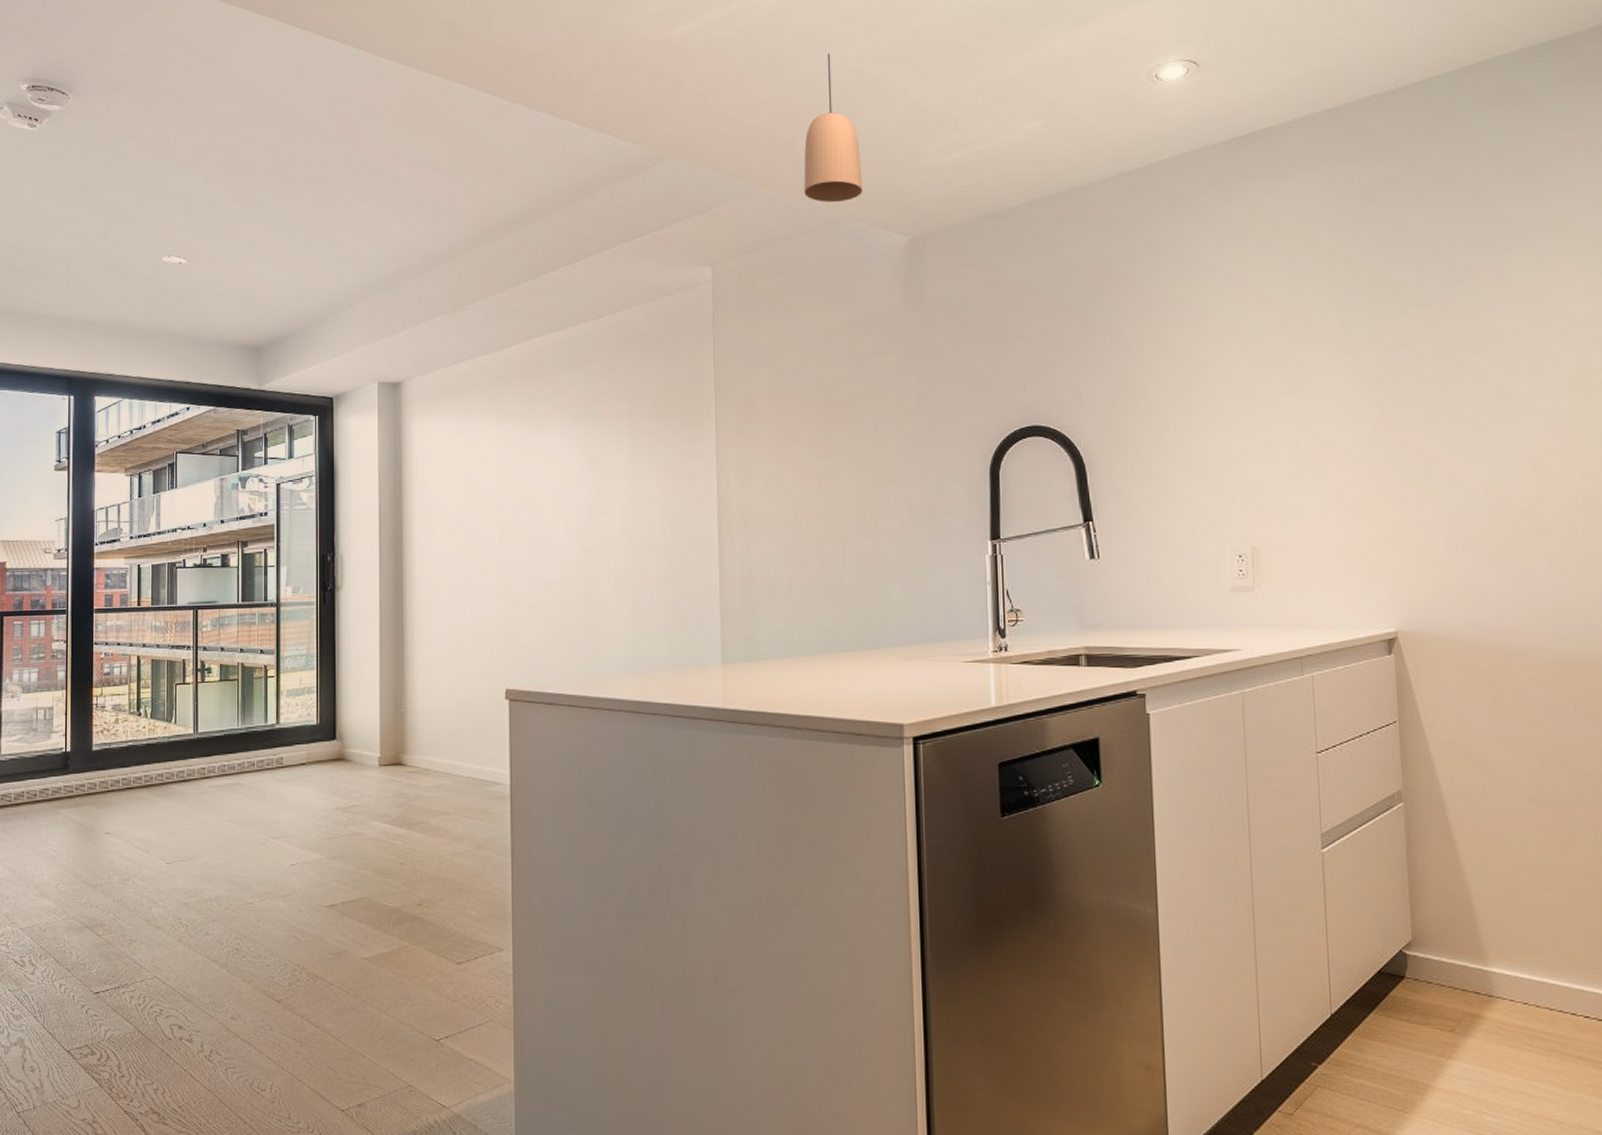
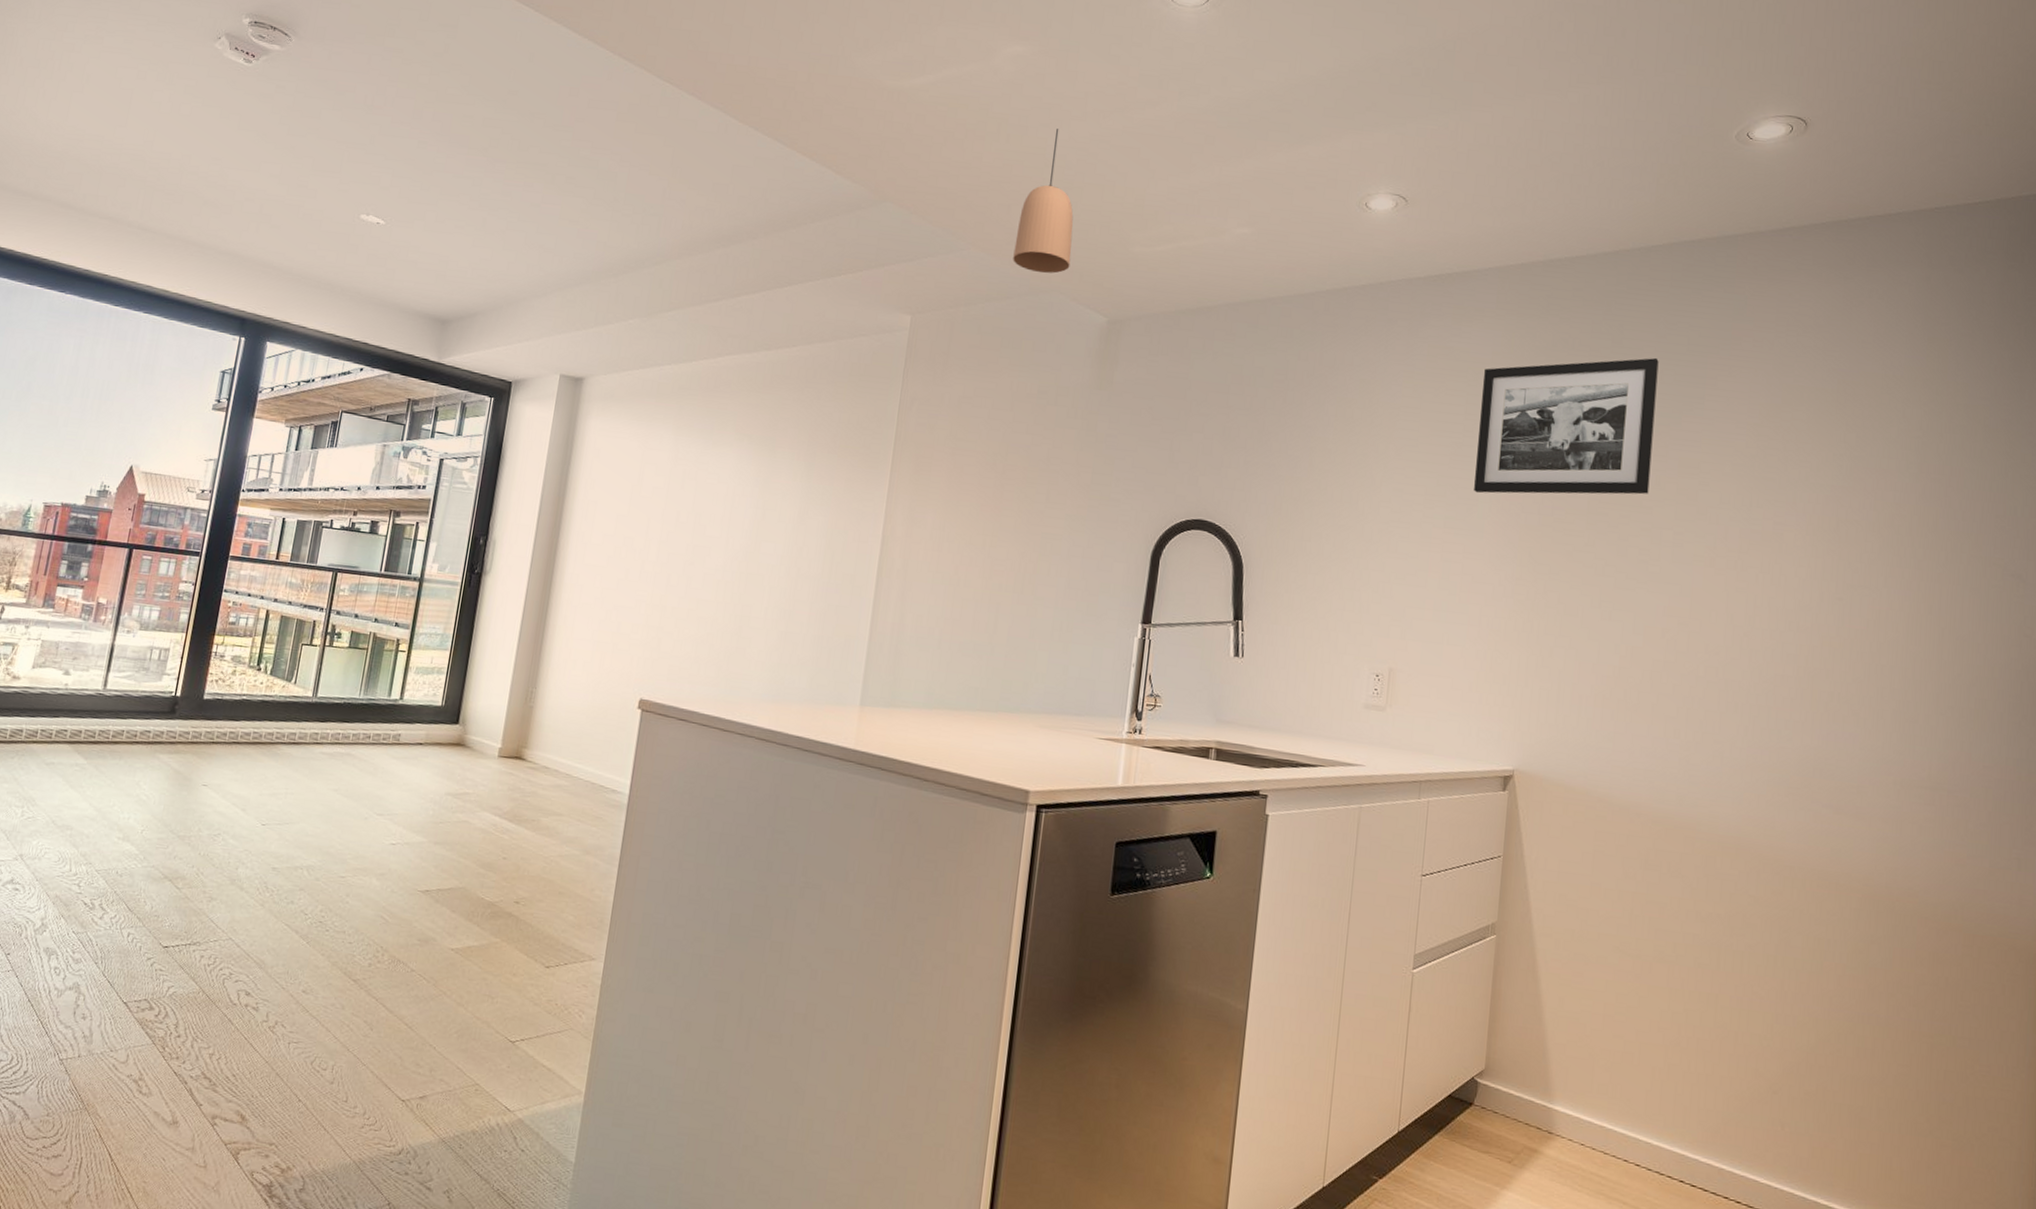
picture frame: none [1305,183,1498,354] -> present [1474,357,1659,495]

